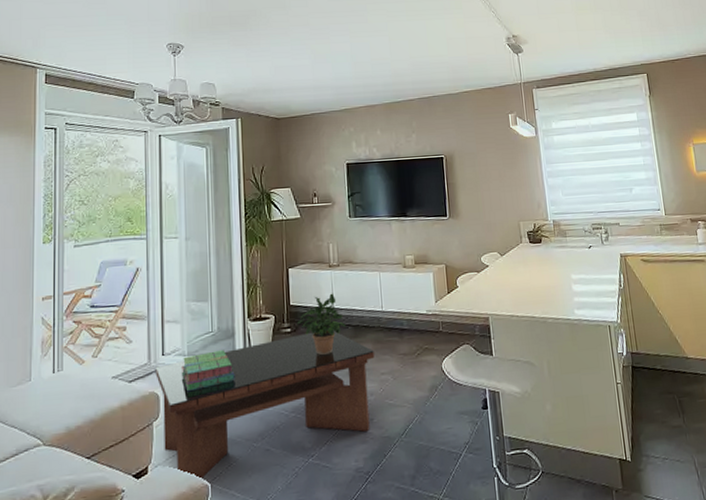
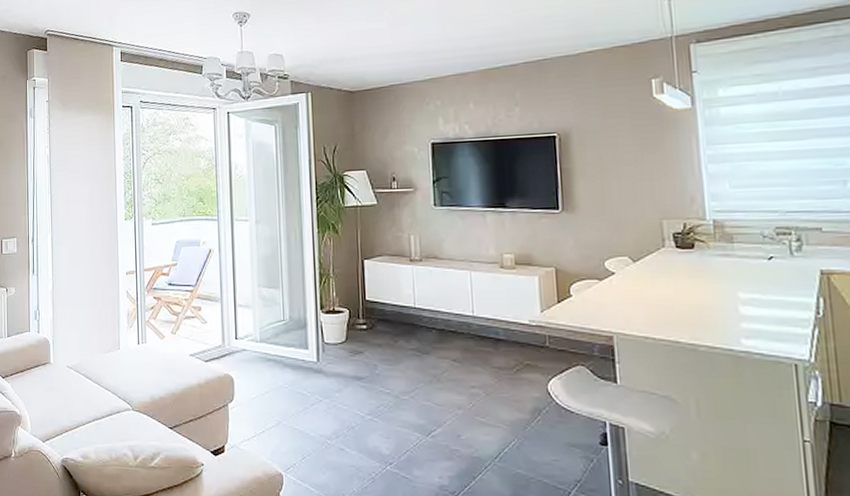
coffee table: present [155,331,375,481] -> none [229,331,463,468]
stack of books: present [181,350,235,392] -> none [253,340,308,379]
potted plant: present [296,293,346,355] -> none [373,291,429,357]

